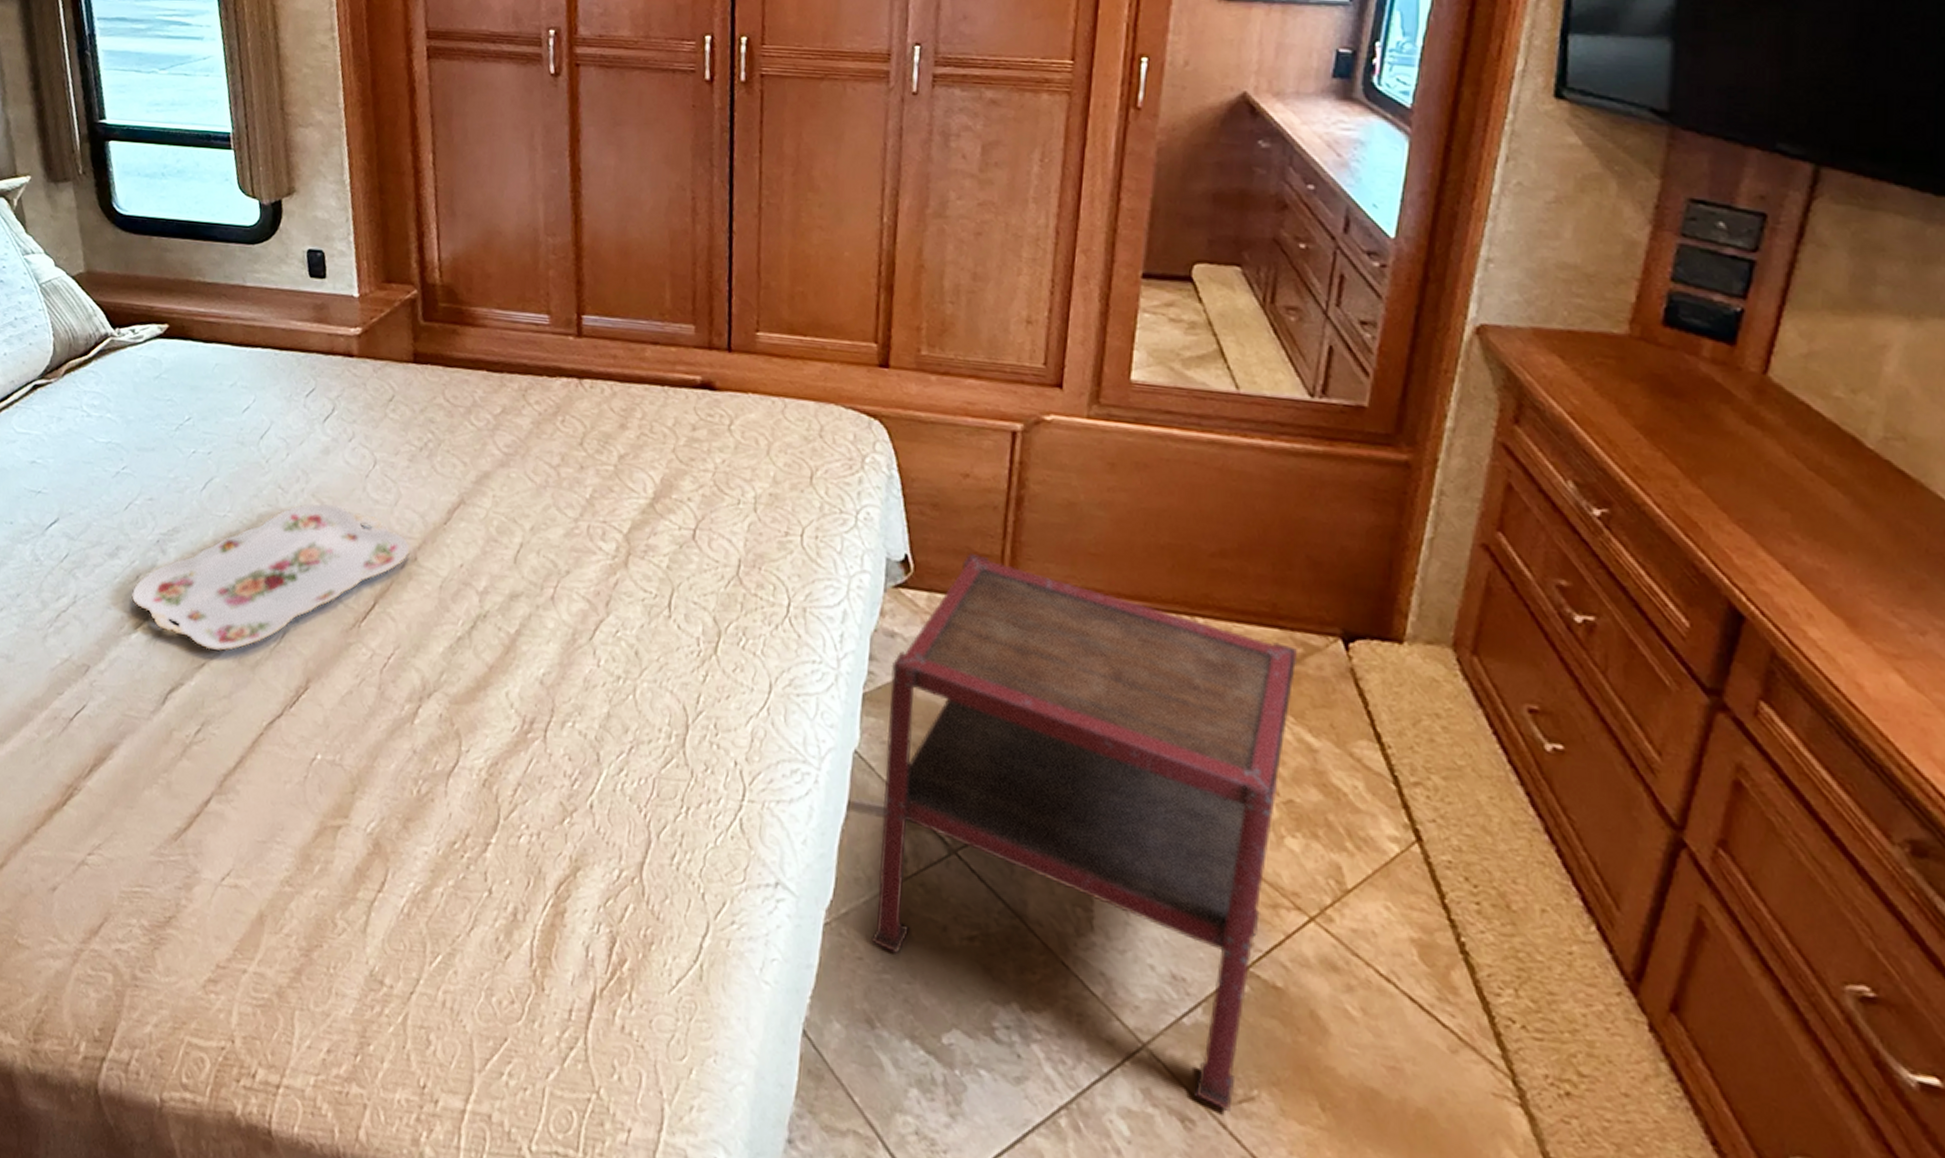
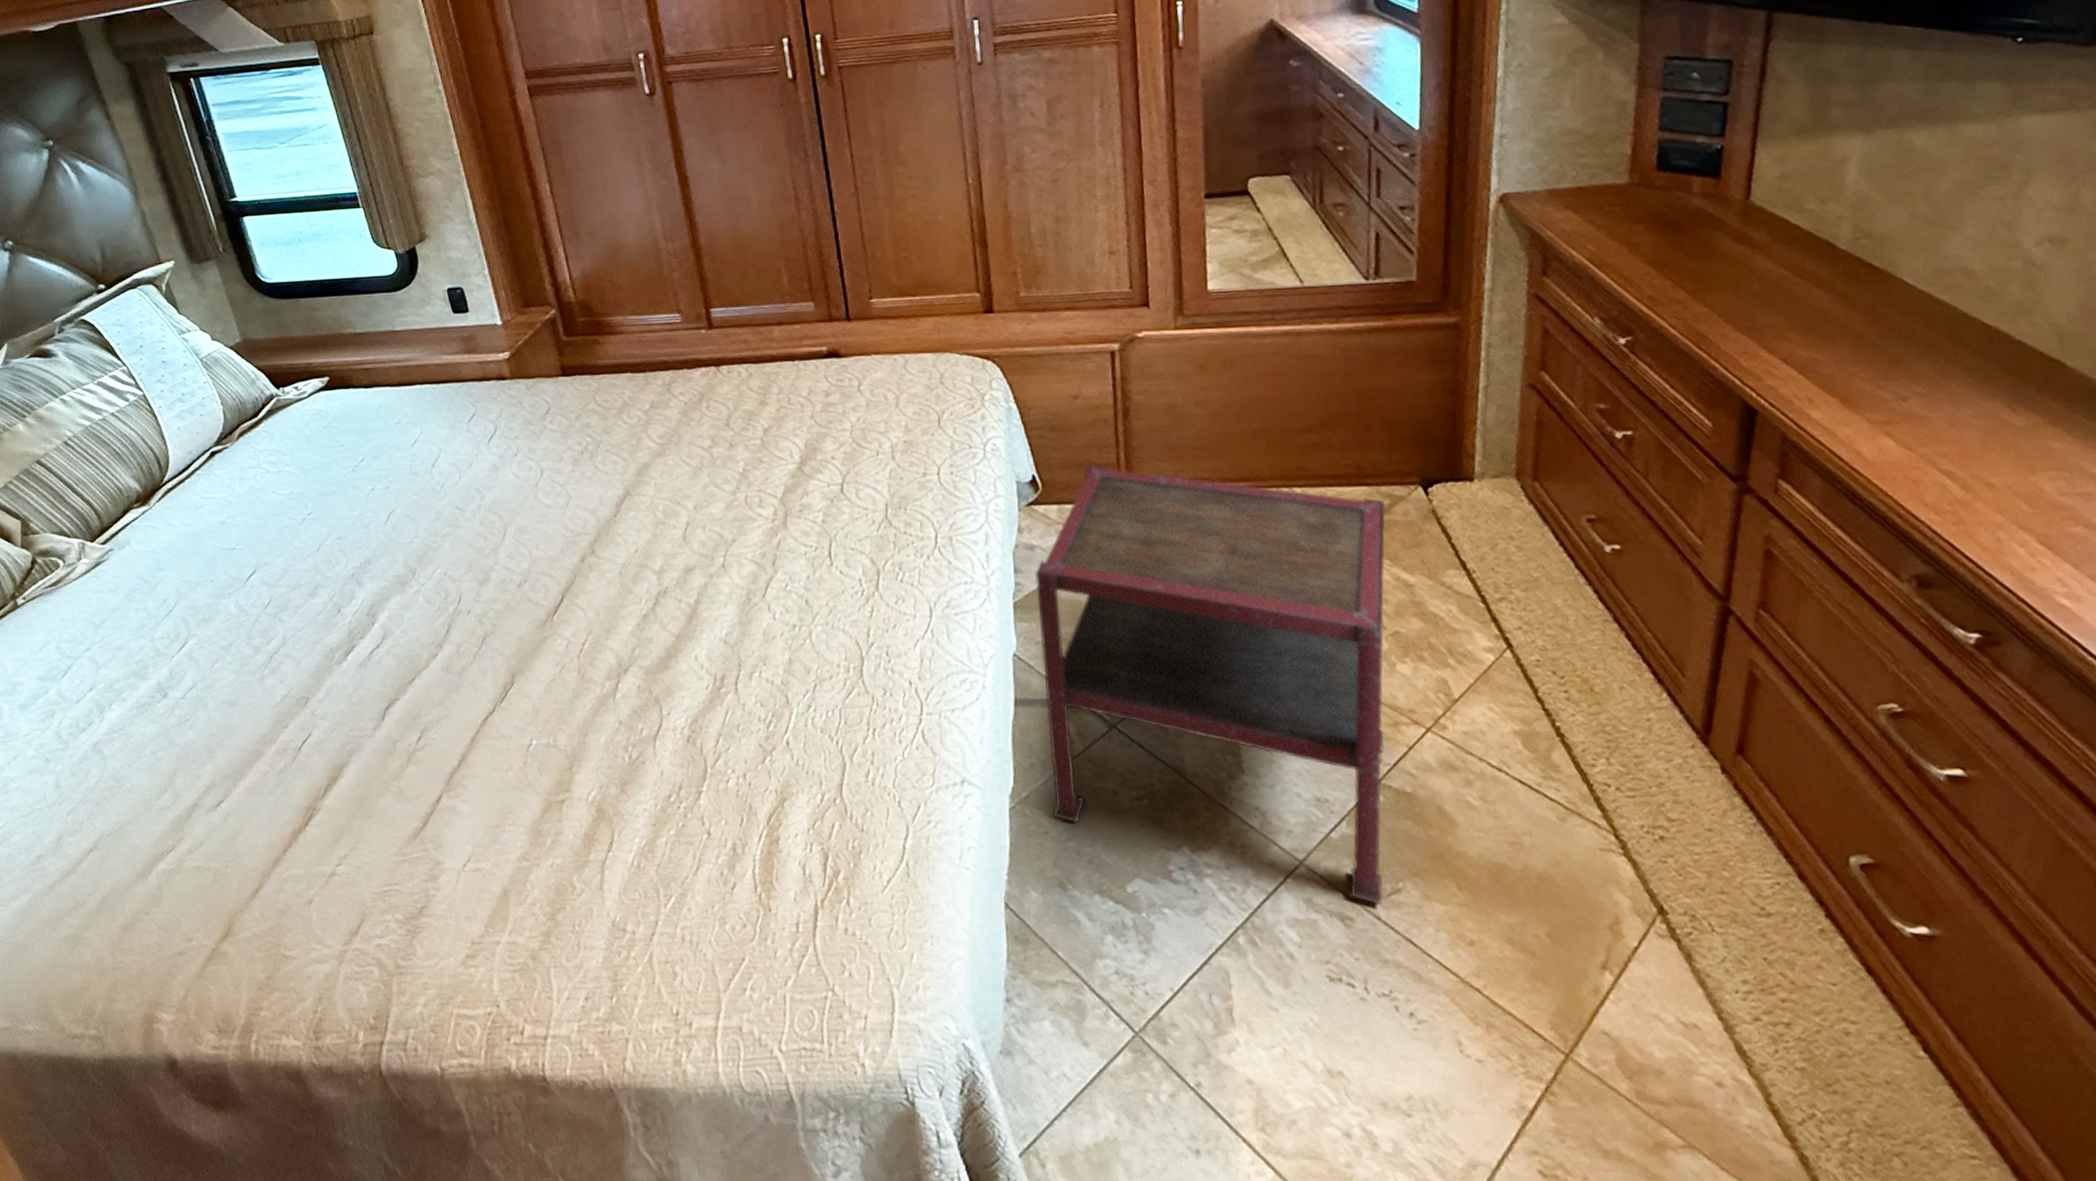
serving tray: present [131,503,410,651] -> none [337,515,587,665]

